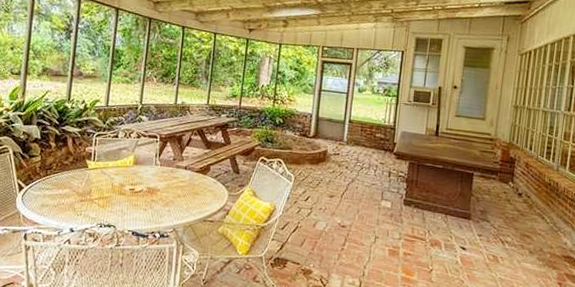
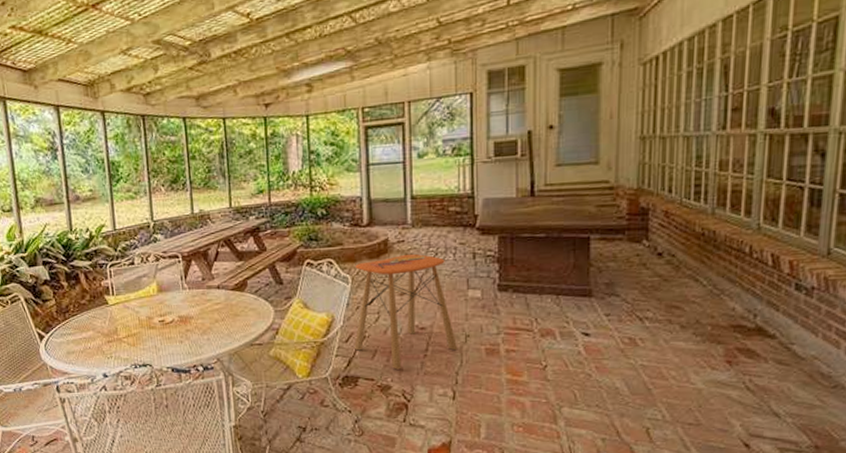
side table: none [288,164,369,258] -> present [354,253,458,370]

